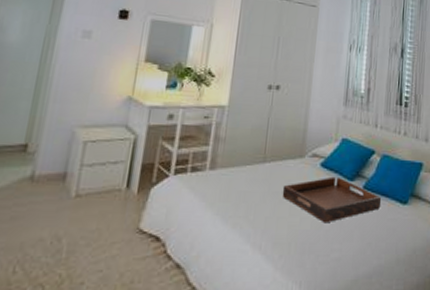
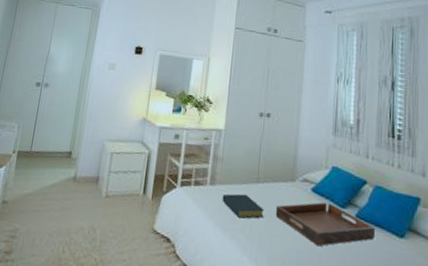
hardback book: none [223,176,271,203] -> present [222,193,264,219]

